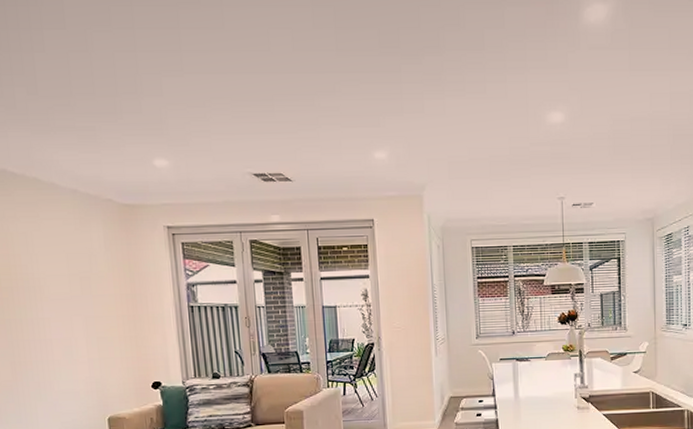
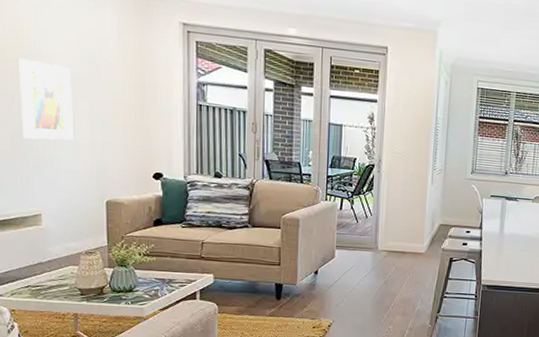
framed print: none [13,285,71,365] -> present [19,58,73,140]

